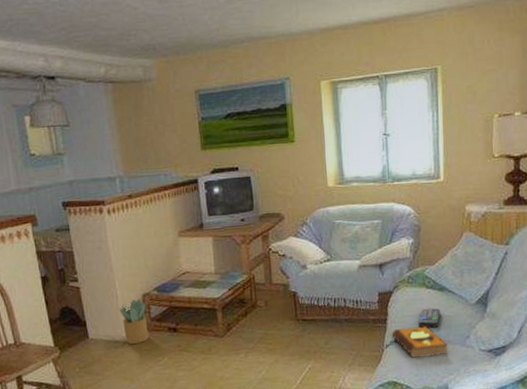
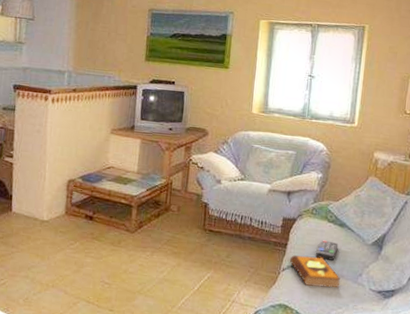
potted plant: present [119,299,149,345] -> none [44,183,70,225]

